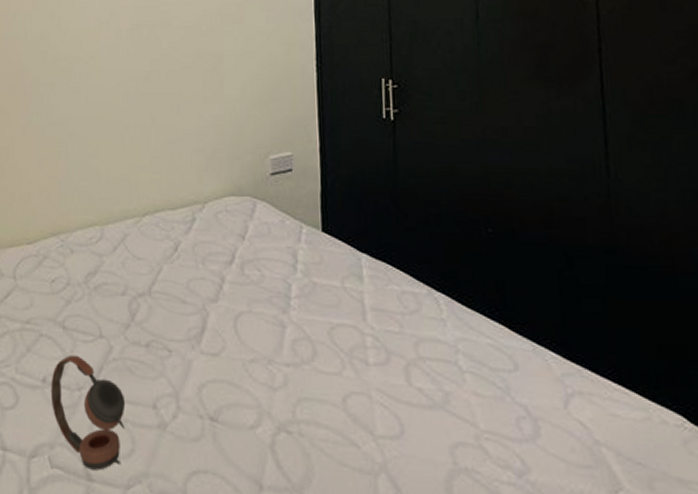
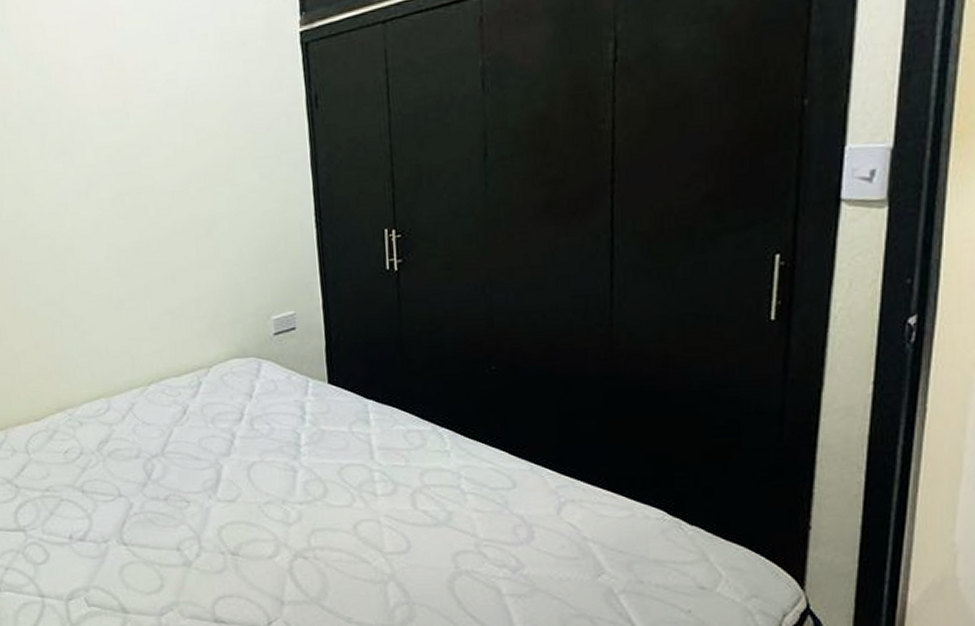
headphones: present [50,354,126,471] -> none [77,513,153,604]

